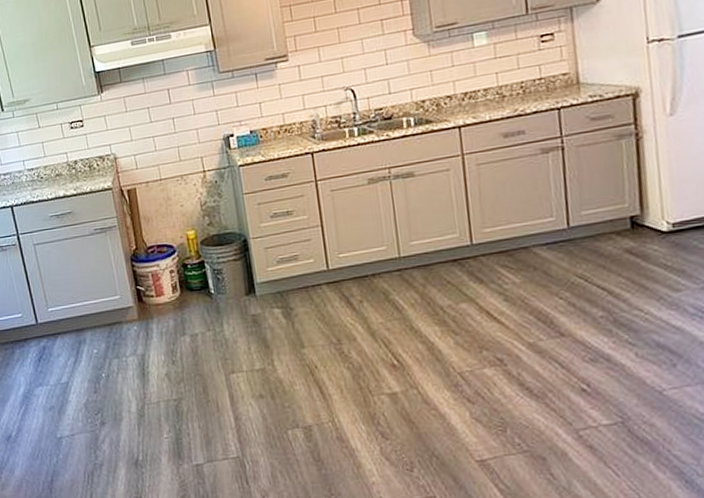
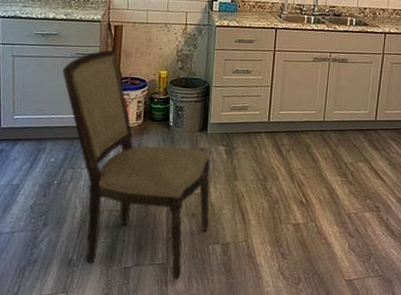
dining chair: none [84,217,283,475] -> present [62,49,211,280]

